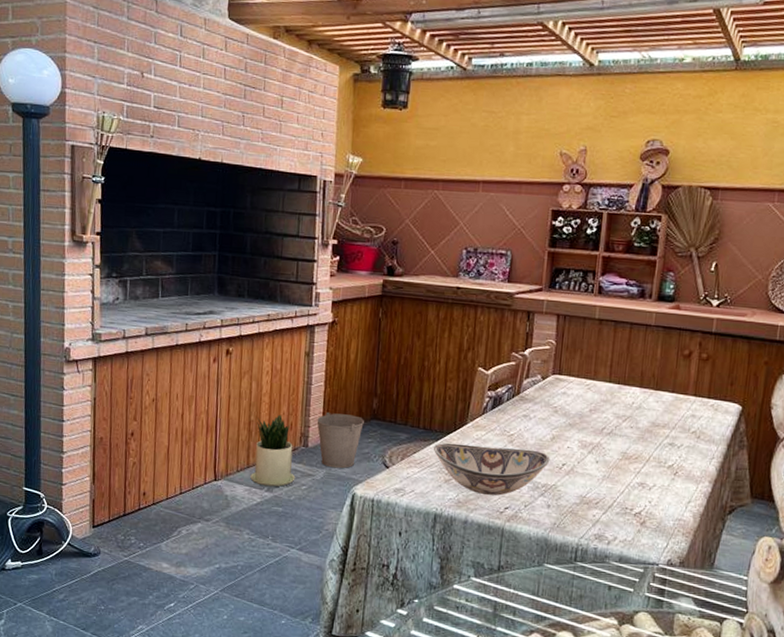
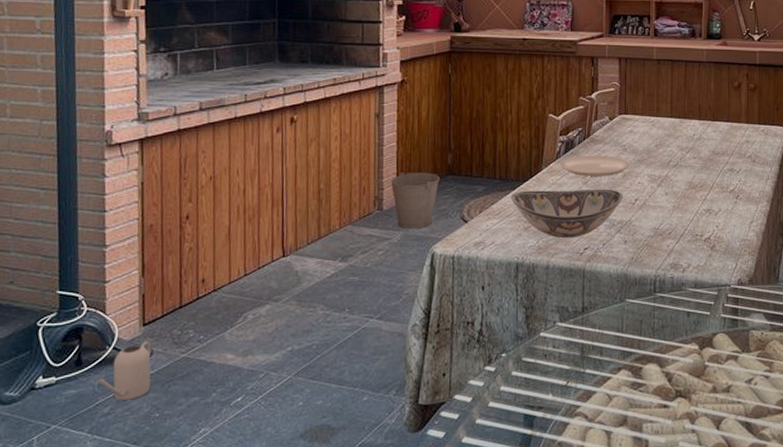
watering can: none [54,541,100,591] -> present [97,341,152,400]
planter: present [250,414,296,487] -> none [322,179,371,256]
plate: none [486,413,560,437] -> present [560,155,630,176]

